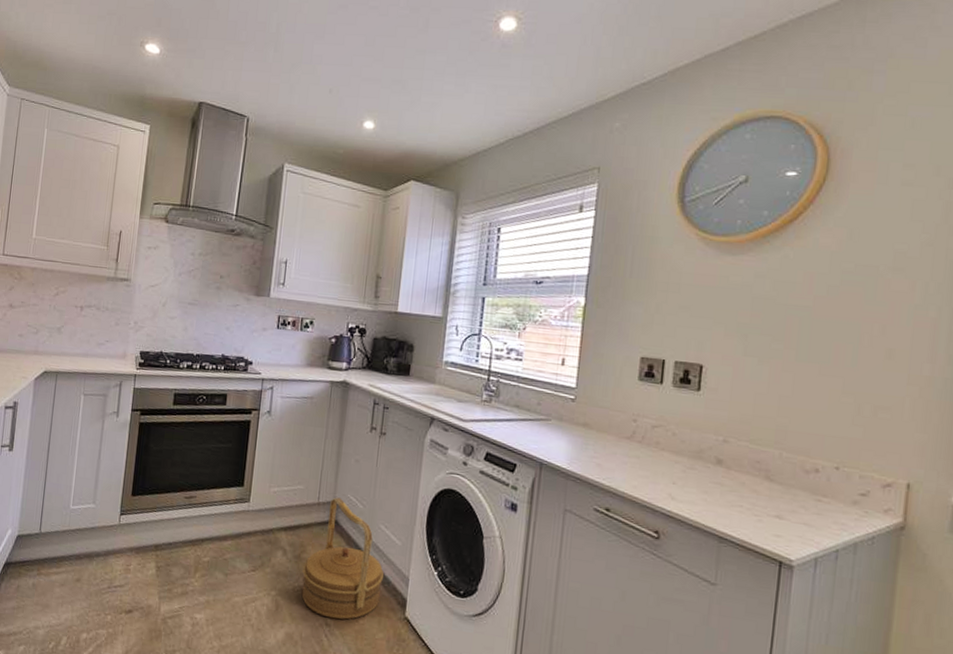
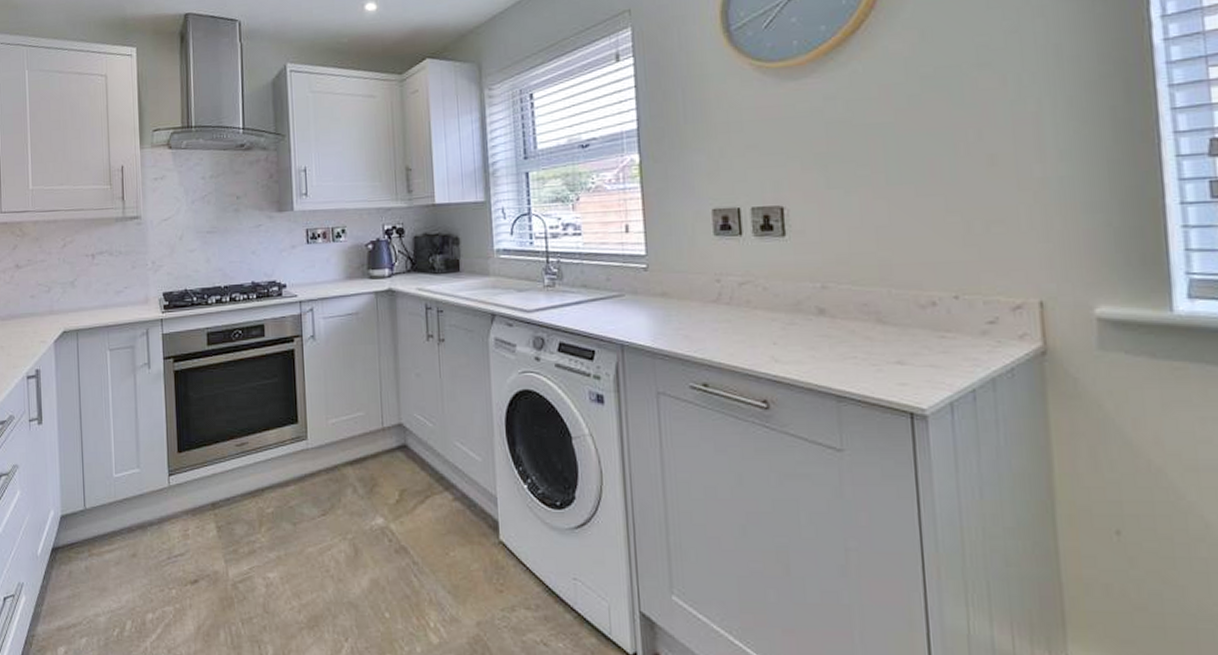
woven basket: present [301,497,384,620] -> none [377,419,468,555]

